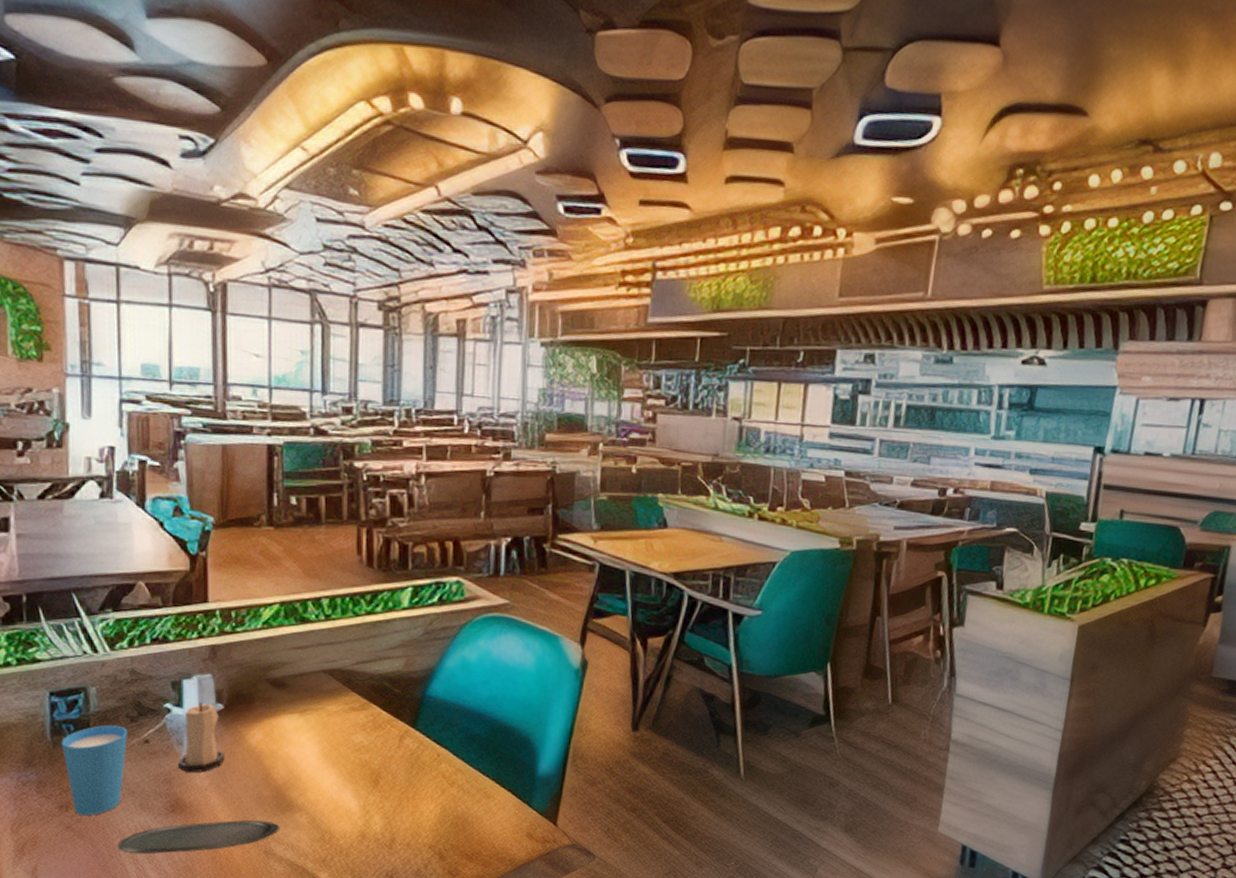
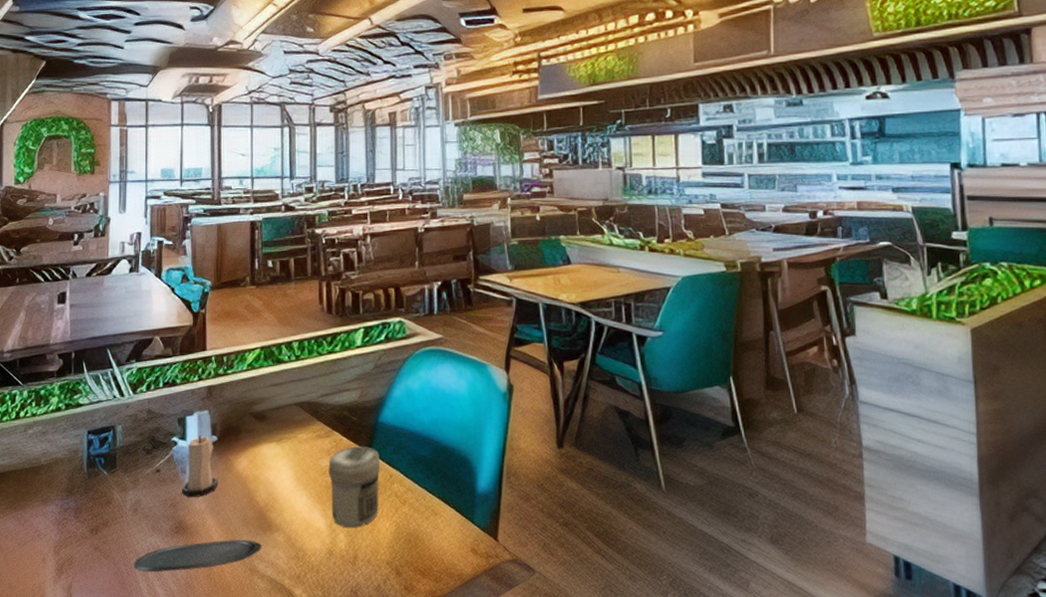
cup: present [61,725,129,815] -> none [94,457,145,537]
jar: none [363,721,427,810] -> present [329,446,381,529]

